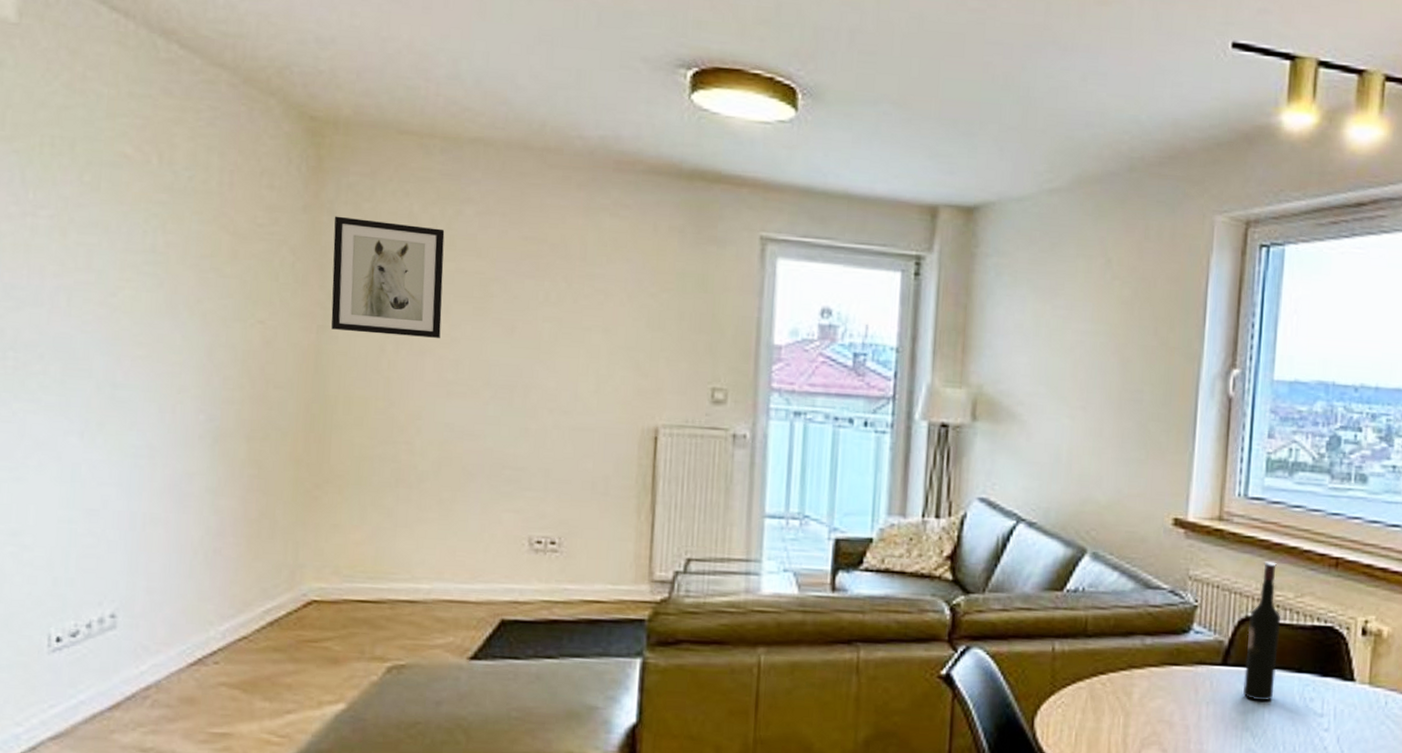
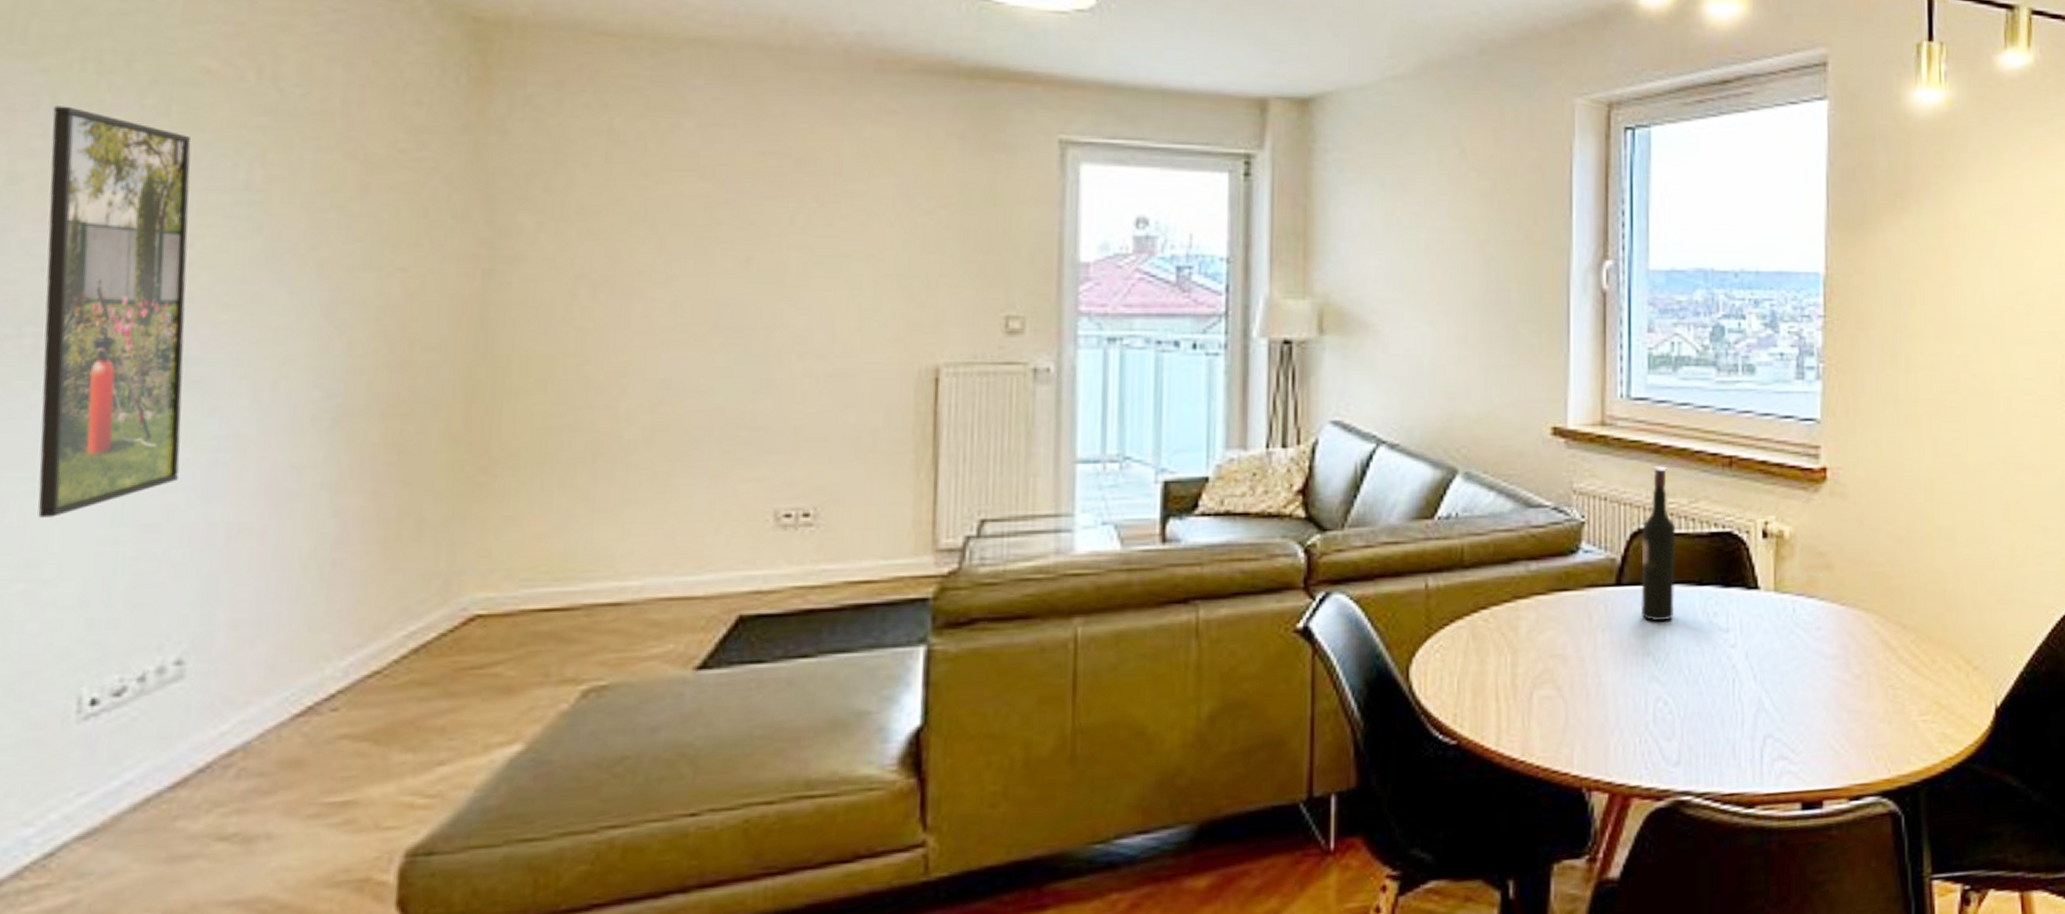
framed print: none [19,180,115,499] -> present [38,106,191,518]
wall art: present [331,216,445,338] -> none [501,135,657,277]

